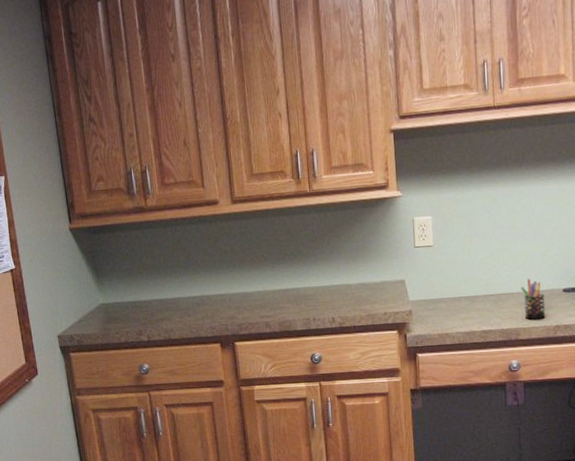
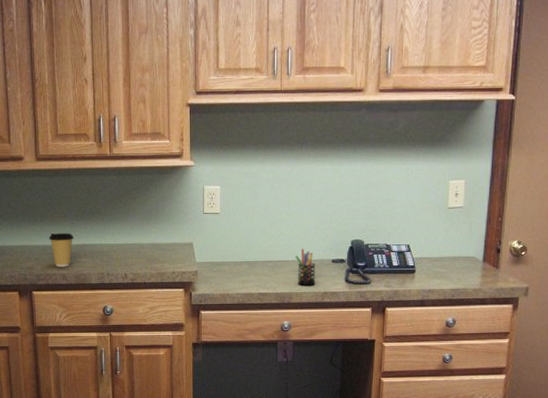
coffee cup: none [249,278,276,315] -> present [49,233,74,267]

